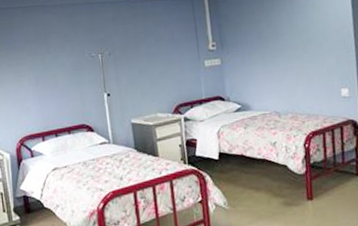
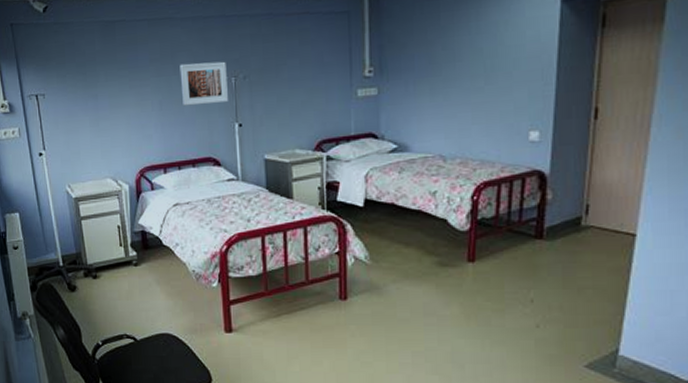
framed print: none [52,41,97,81] -> present [180,61,228,106]

